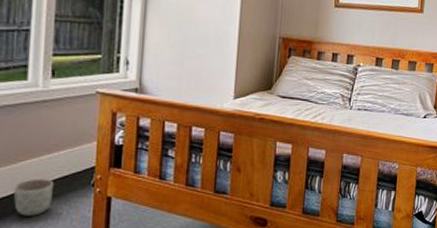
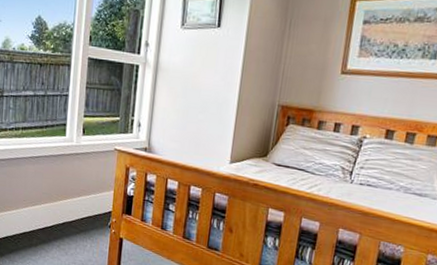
planter: present [13,178,55,216] -> none [54,215,82,245]

